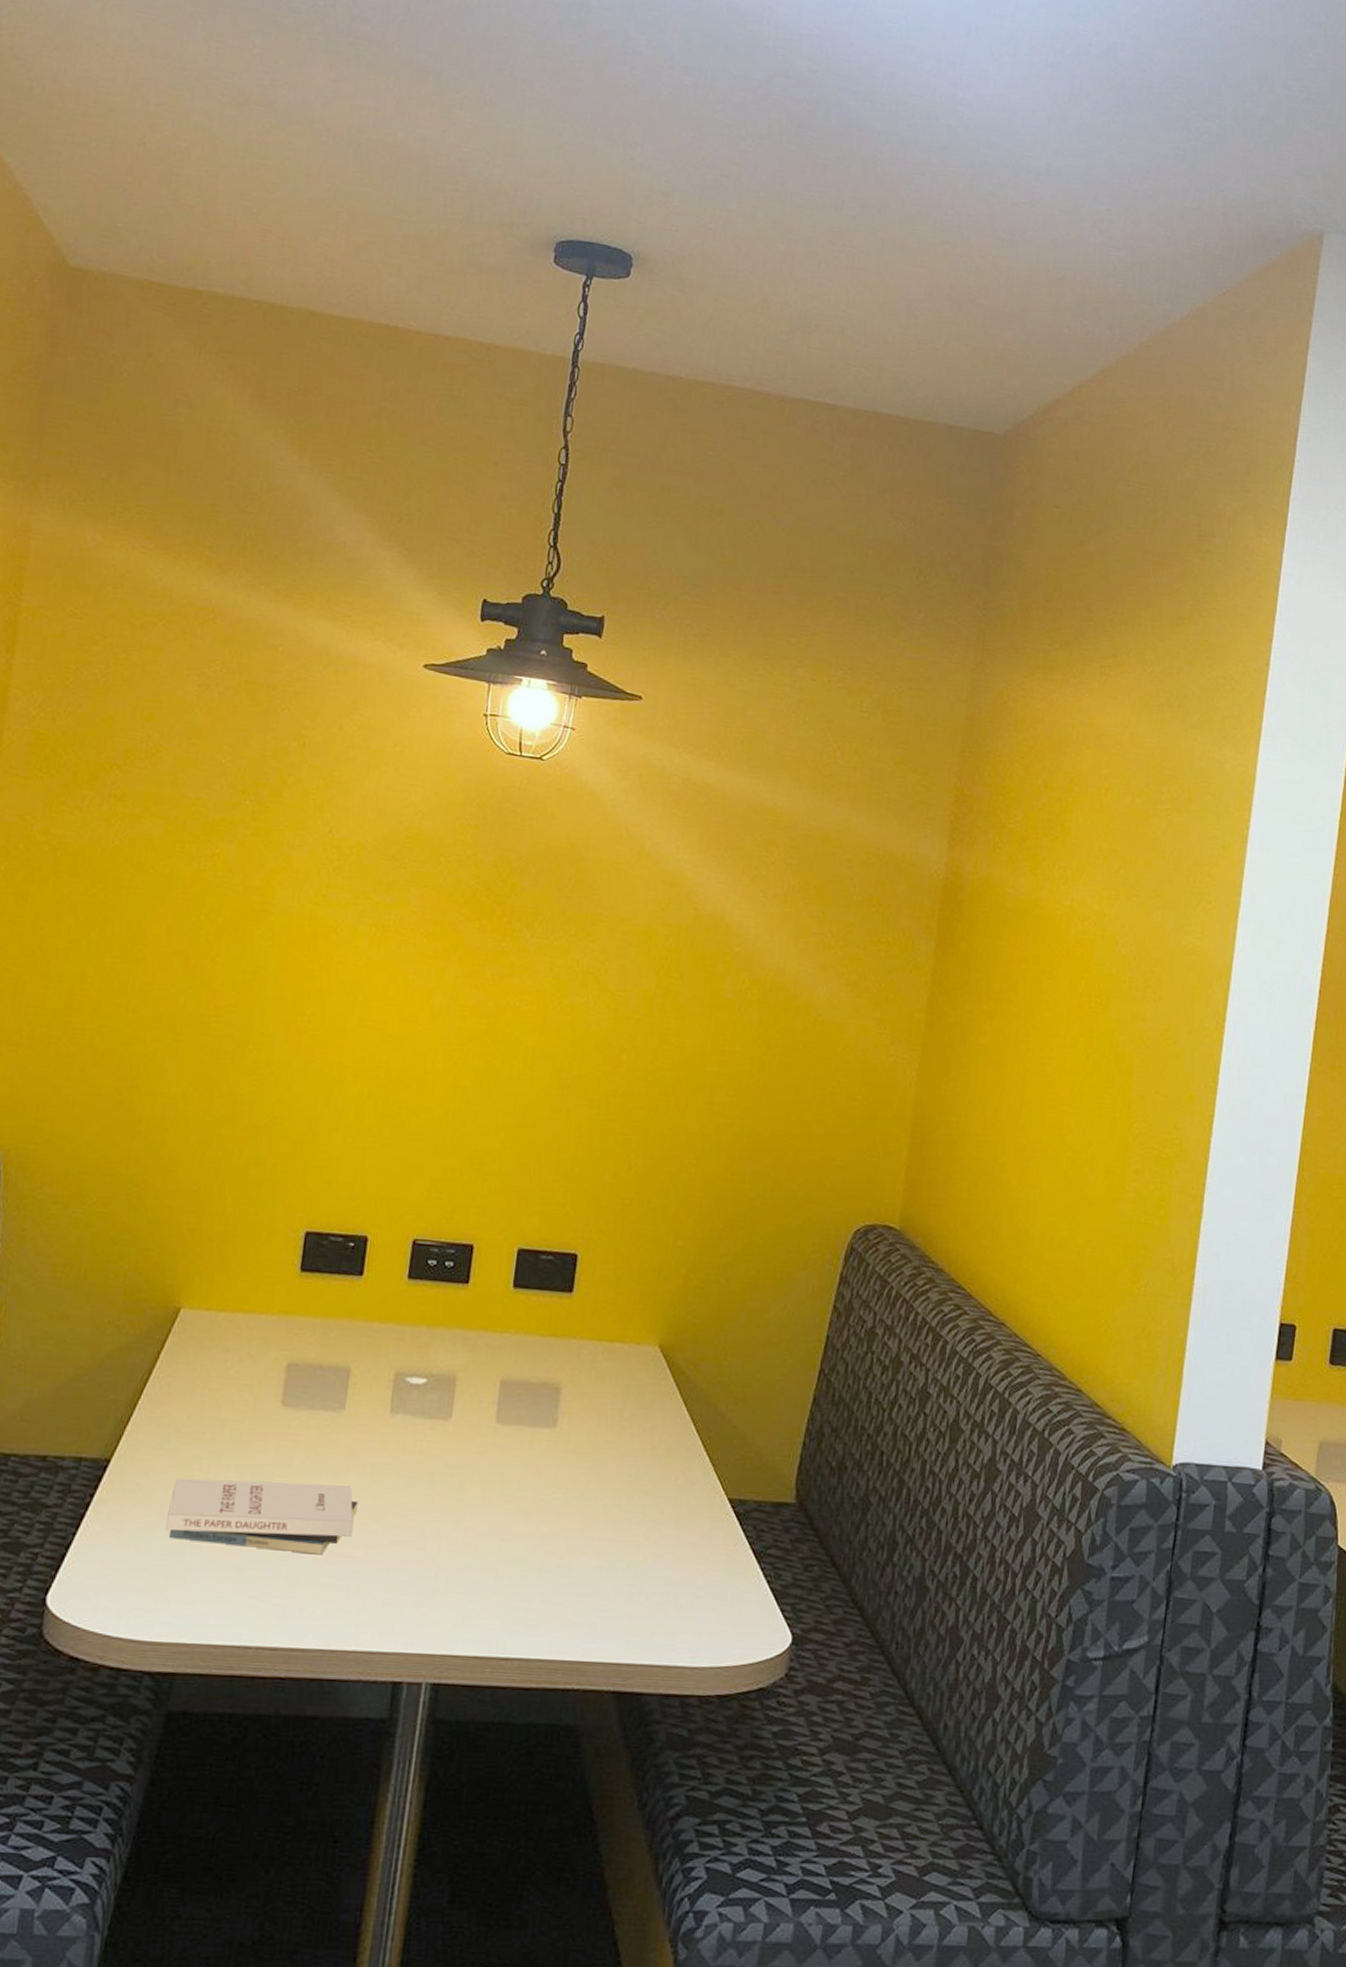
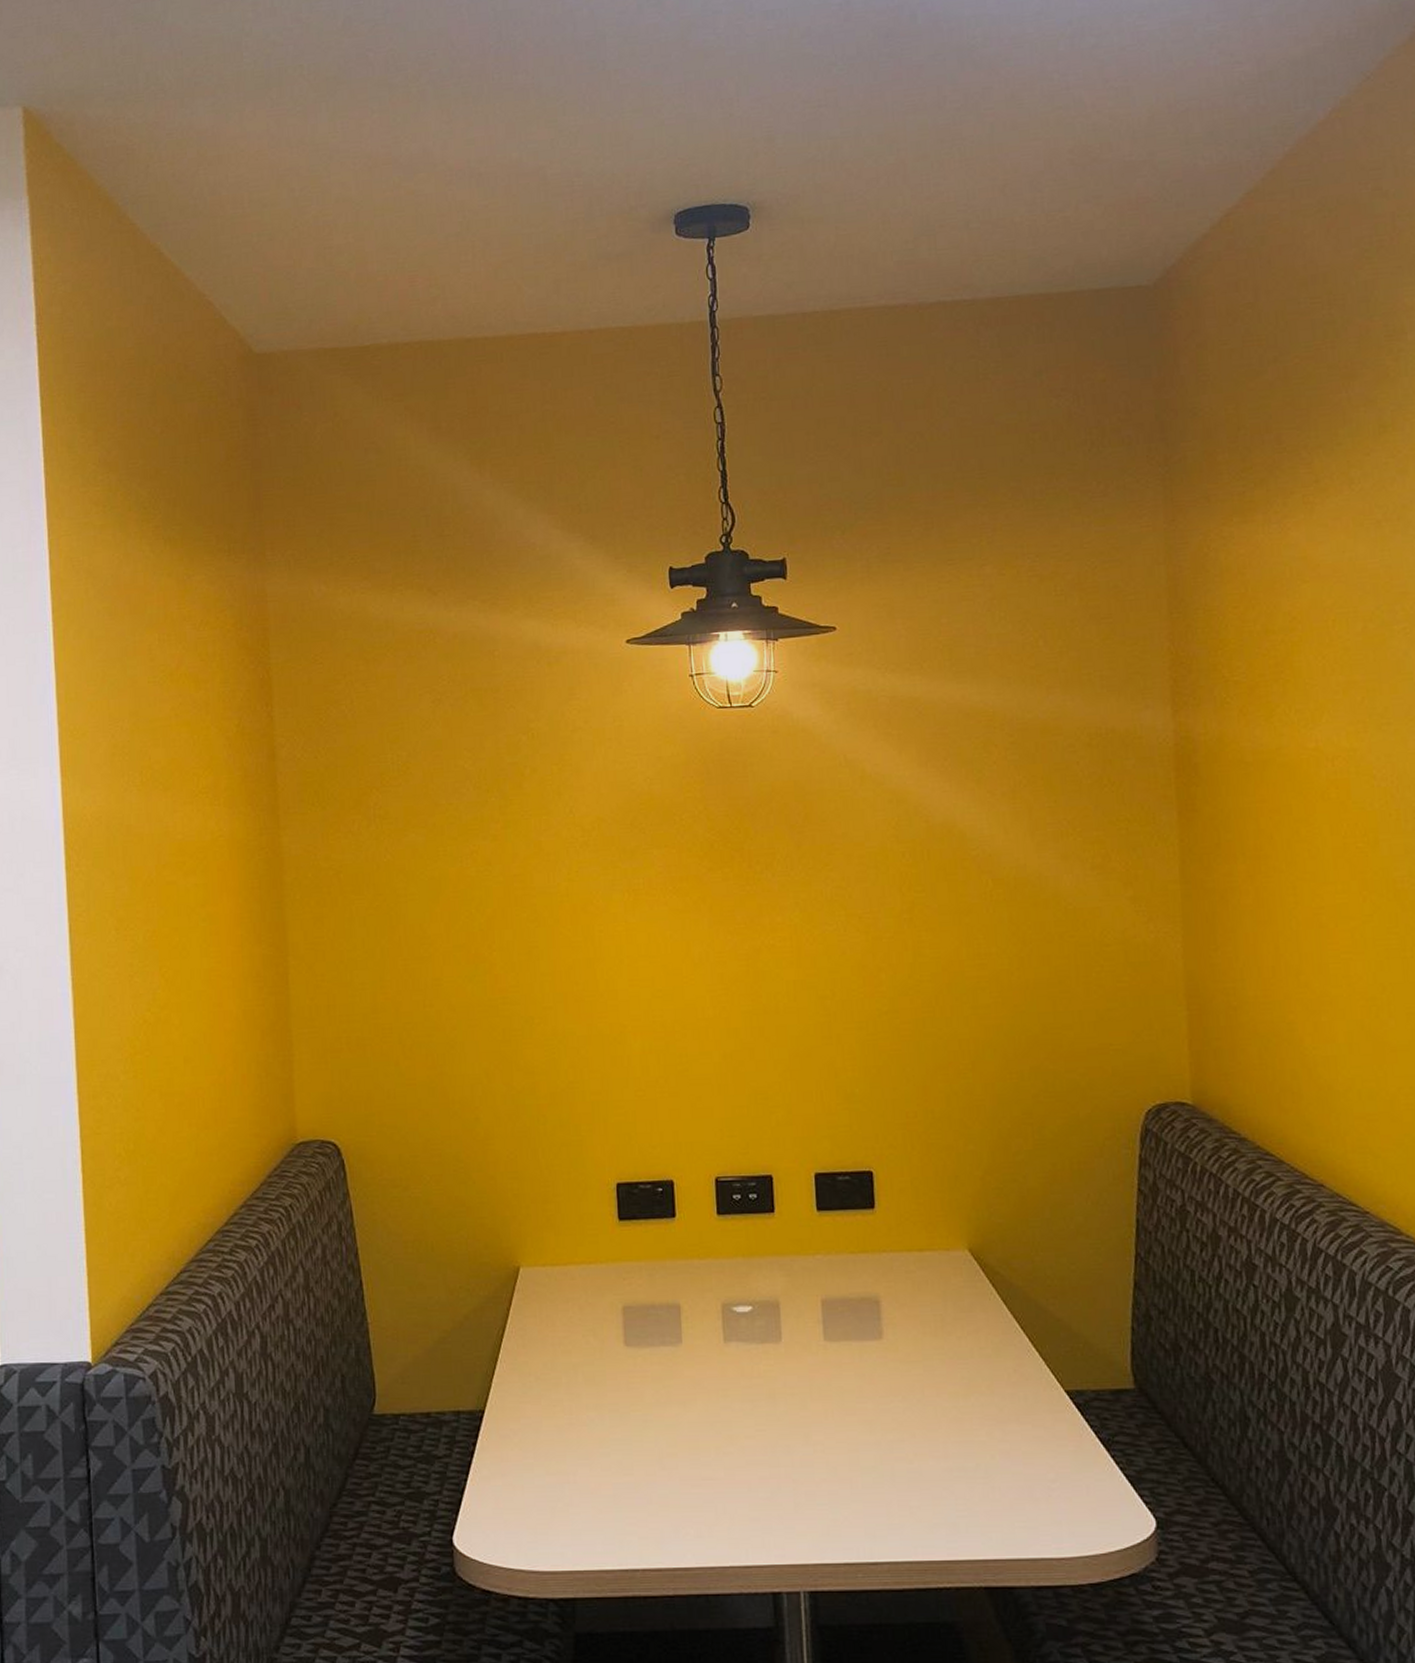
books: present [166,1477,358,1555] -> none [542,1412,710,1480]

